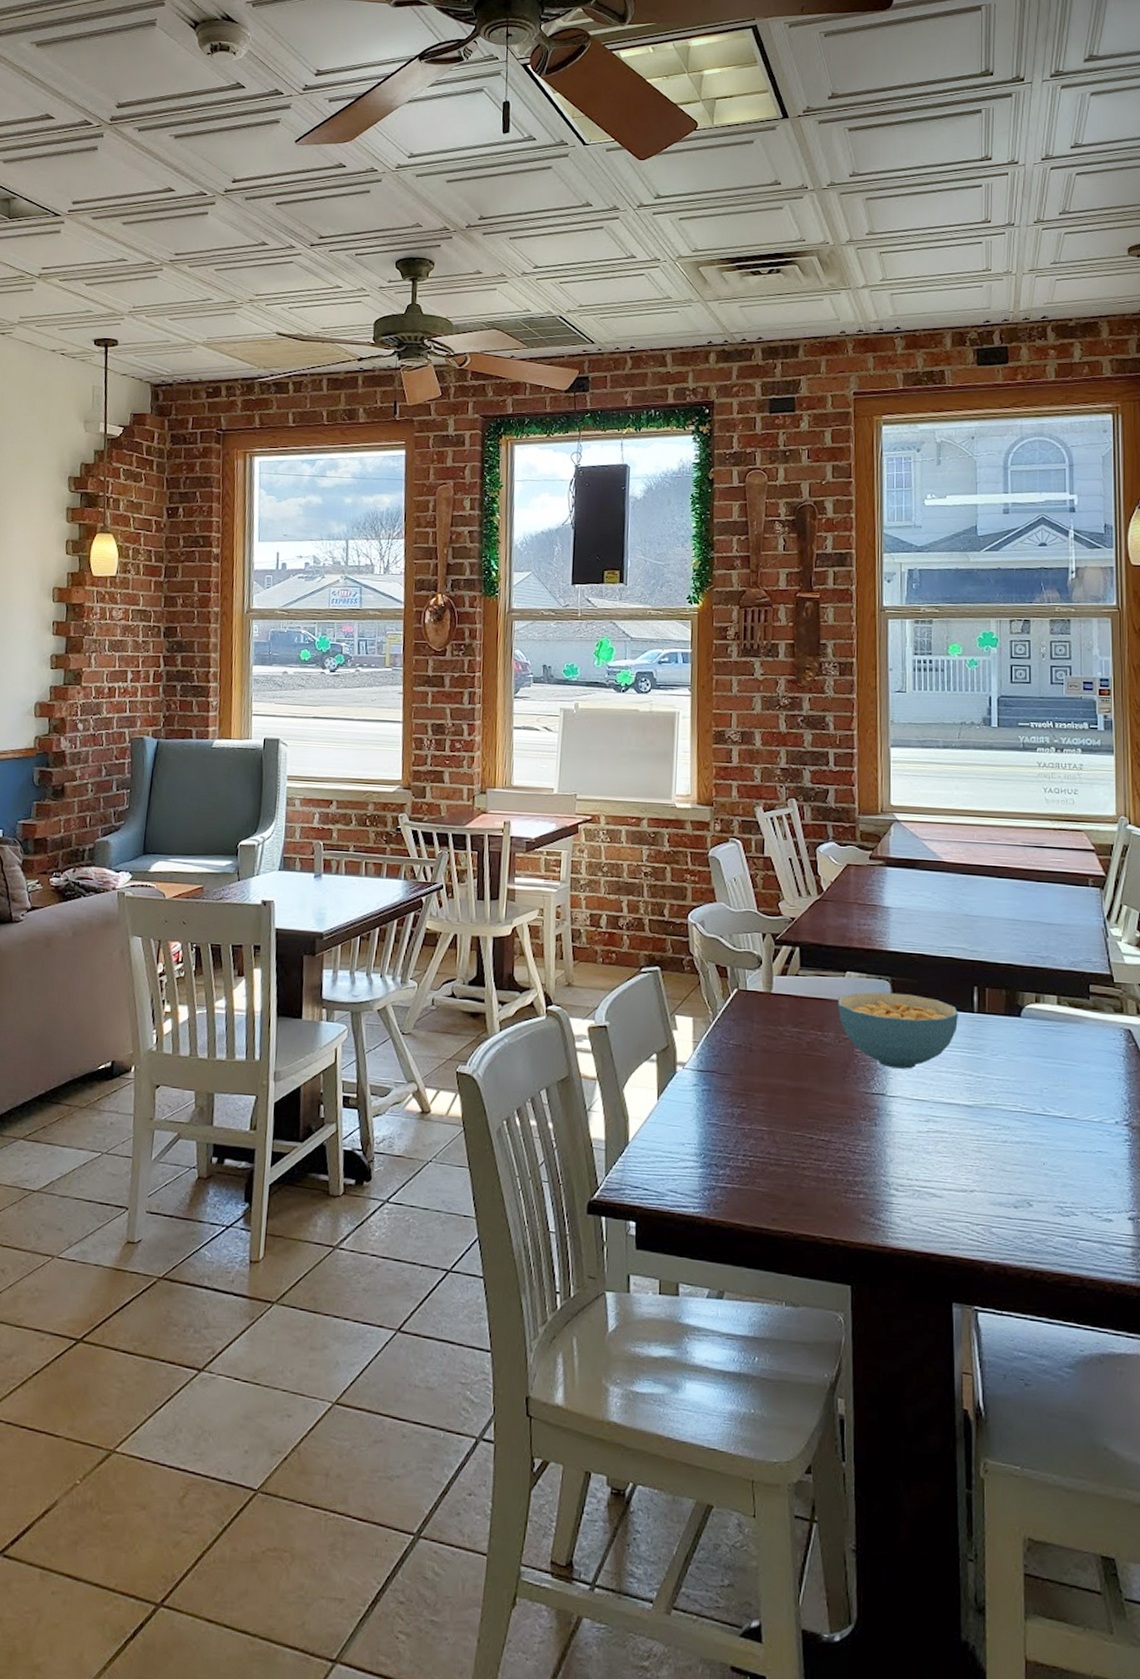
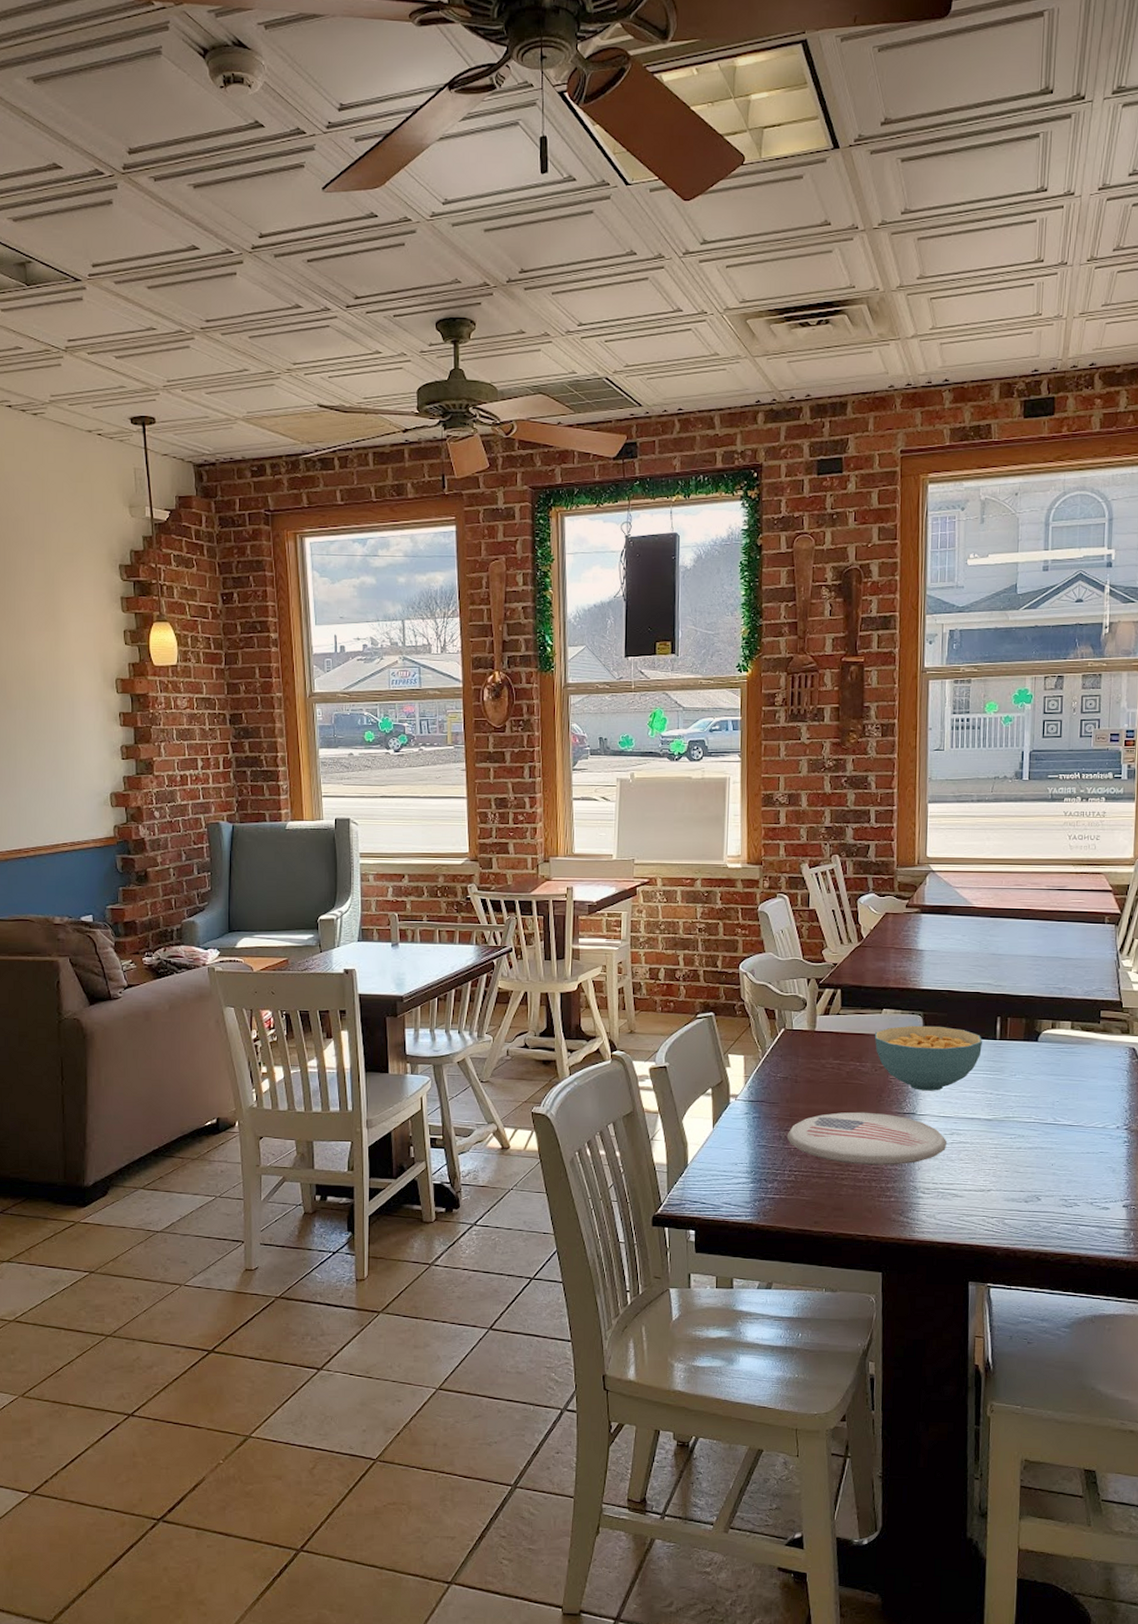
plate: none [740,1089,921,1155] -> present [786,1112,946,1165]

